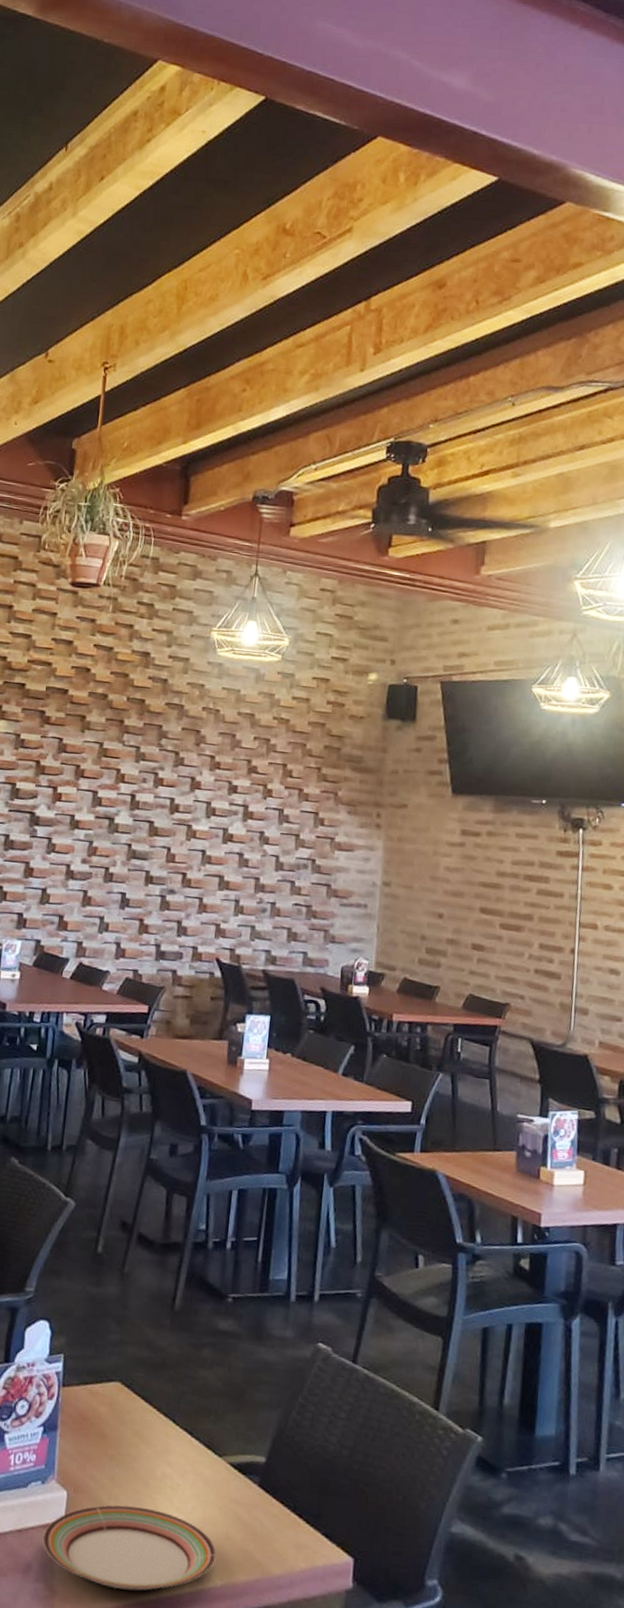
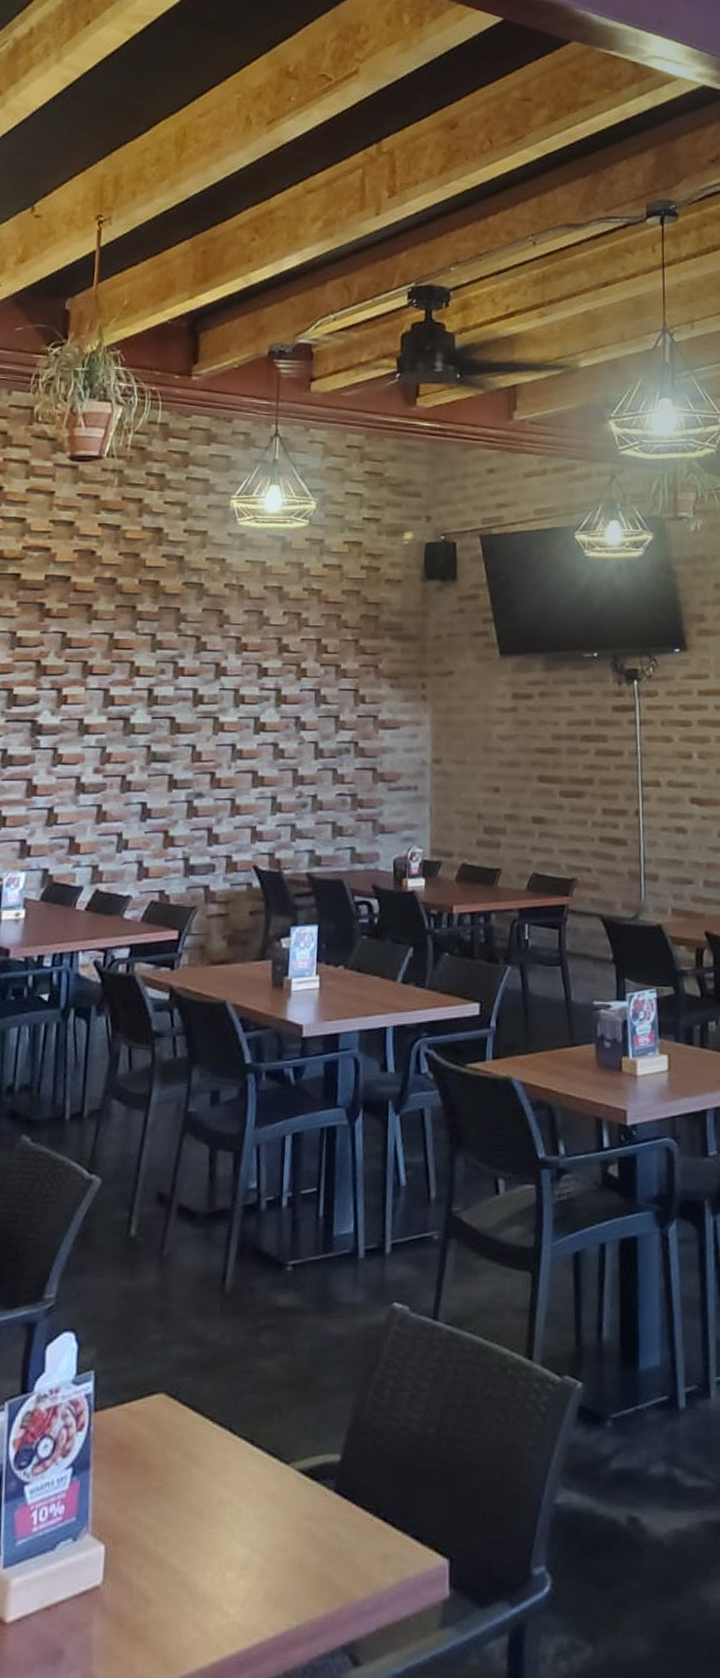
plate: present [42,1504,217,1592] -> none [76,1547,290,1660]

